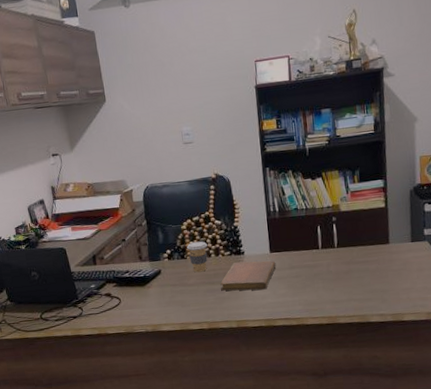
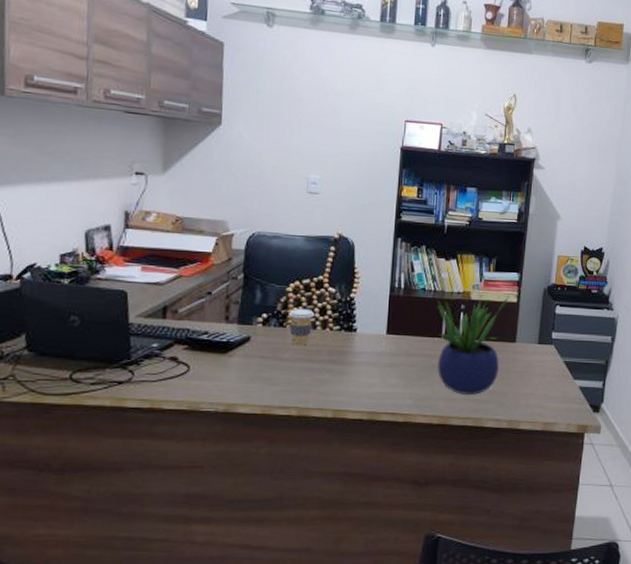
notebook: present [220,260,276,291] -> none [321,339,391,377]
potted plant: none [309,202,377,296] -> present [436,295,510,395]

